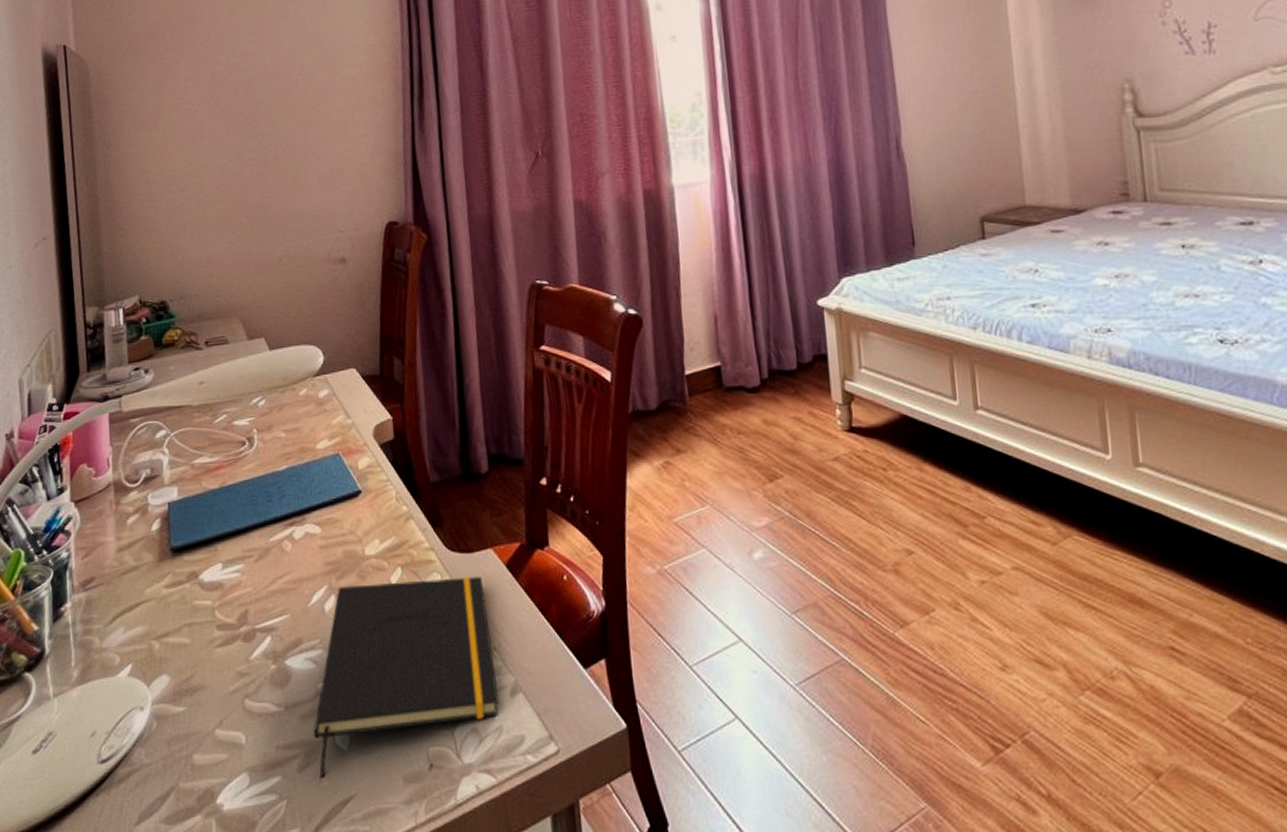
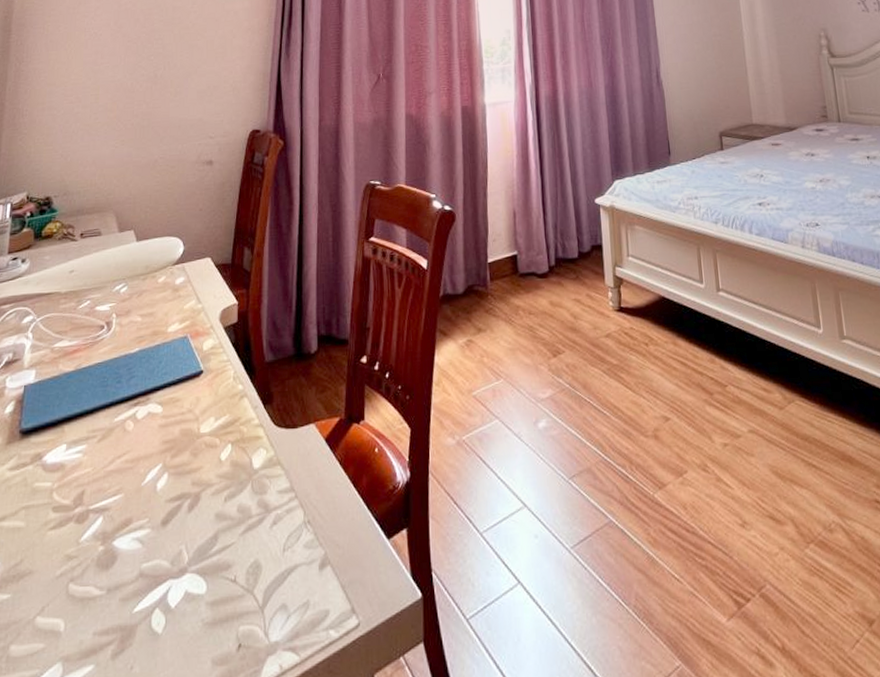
notepad: present [314,577,499,779] -> none [132,451,309,665]

